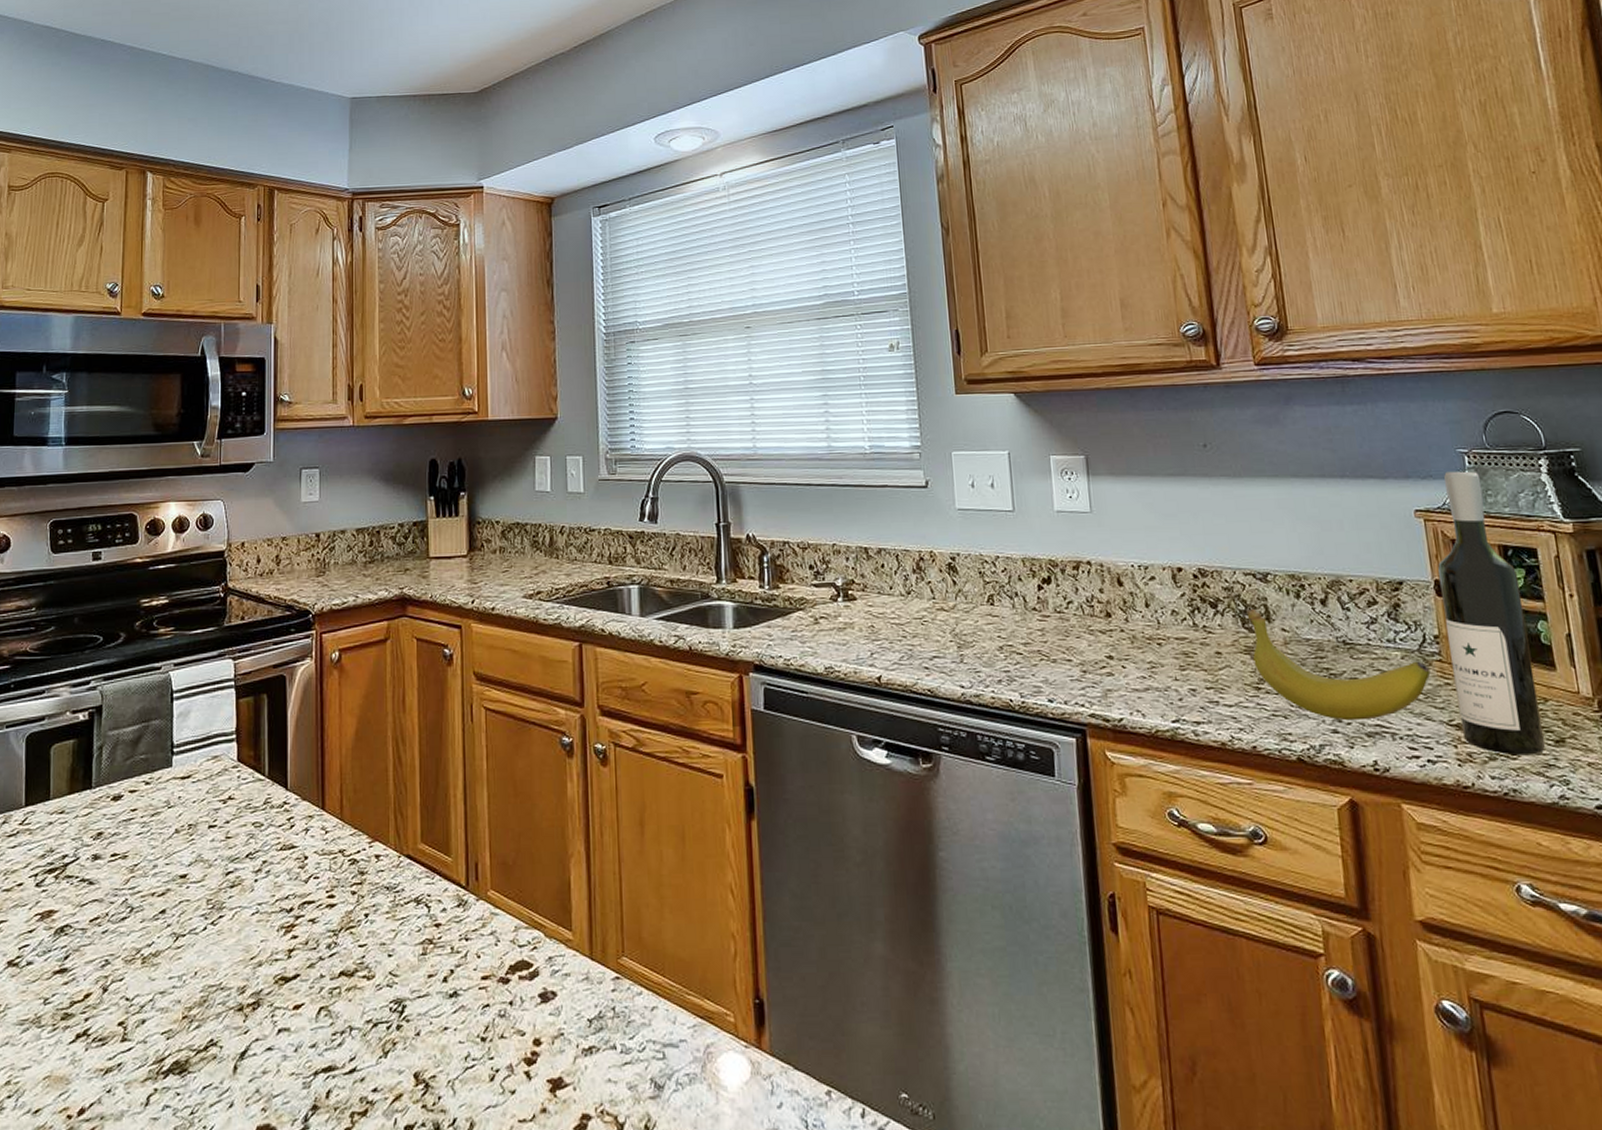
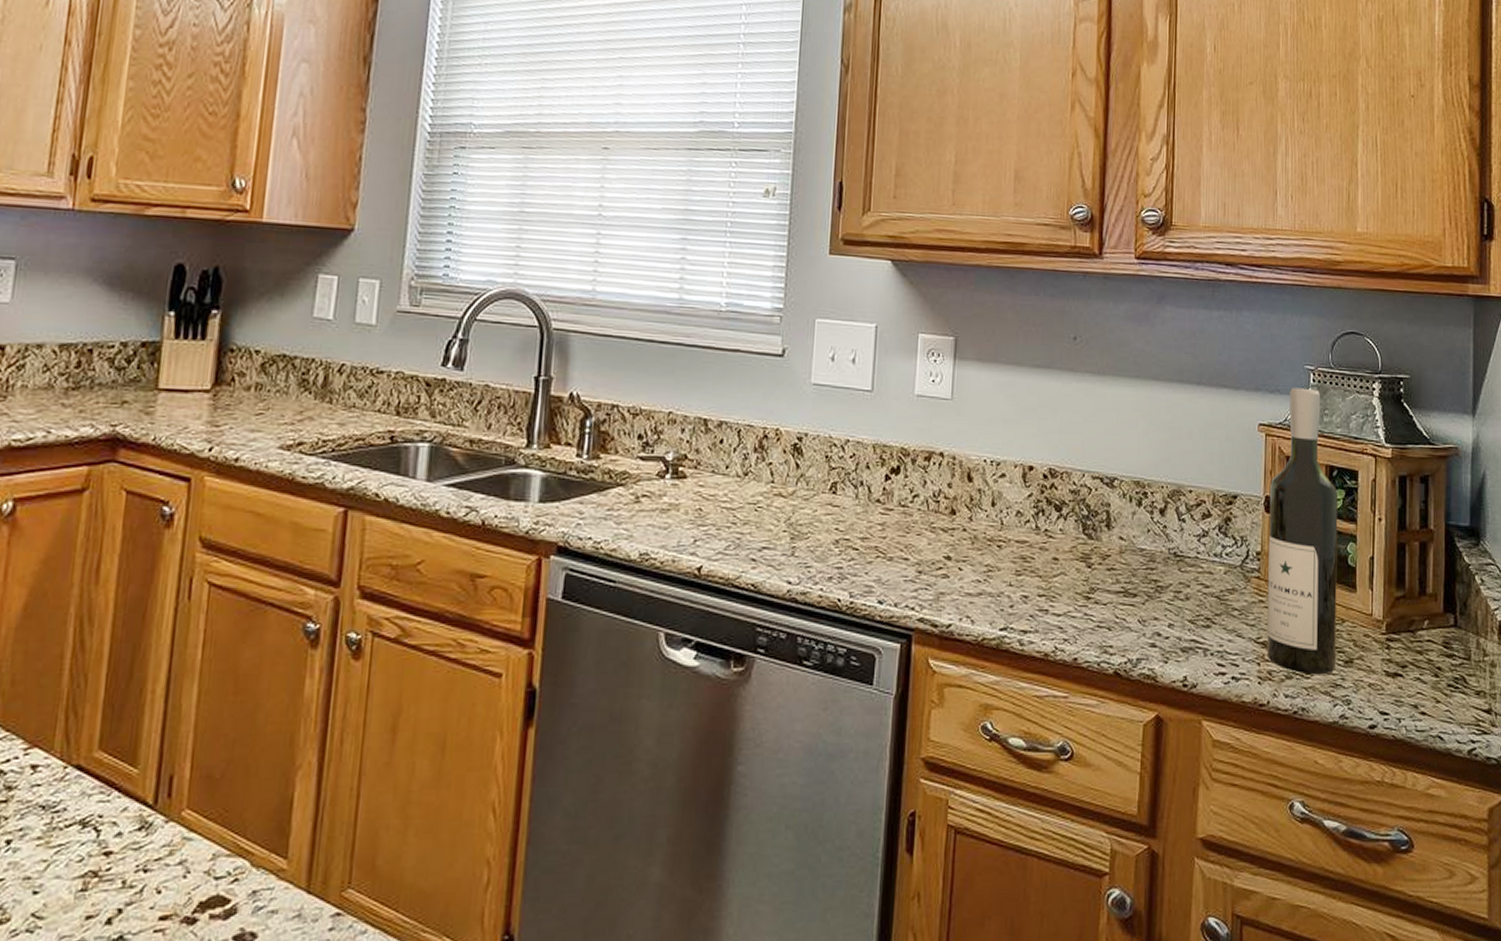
banana: present [1246,608,1431,721] -> none [1088,513,1248,635]

